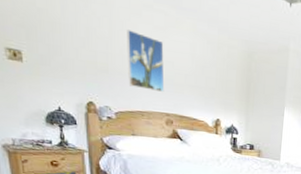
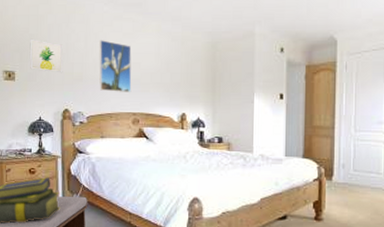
wall art: none [38,13,84,61] -> present [29,38,63,73]

